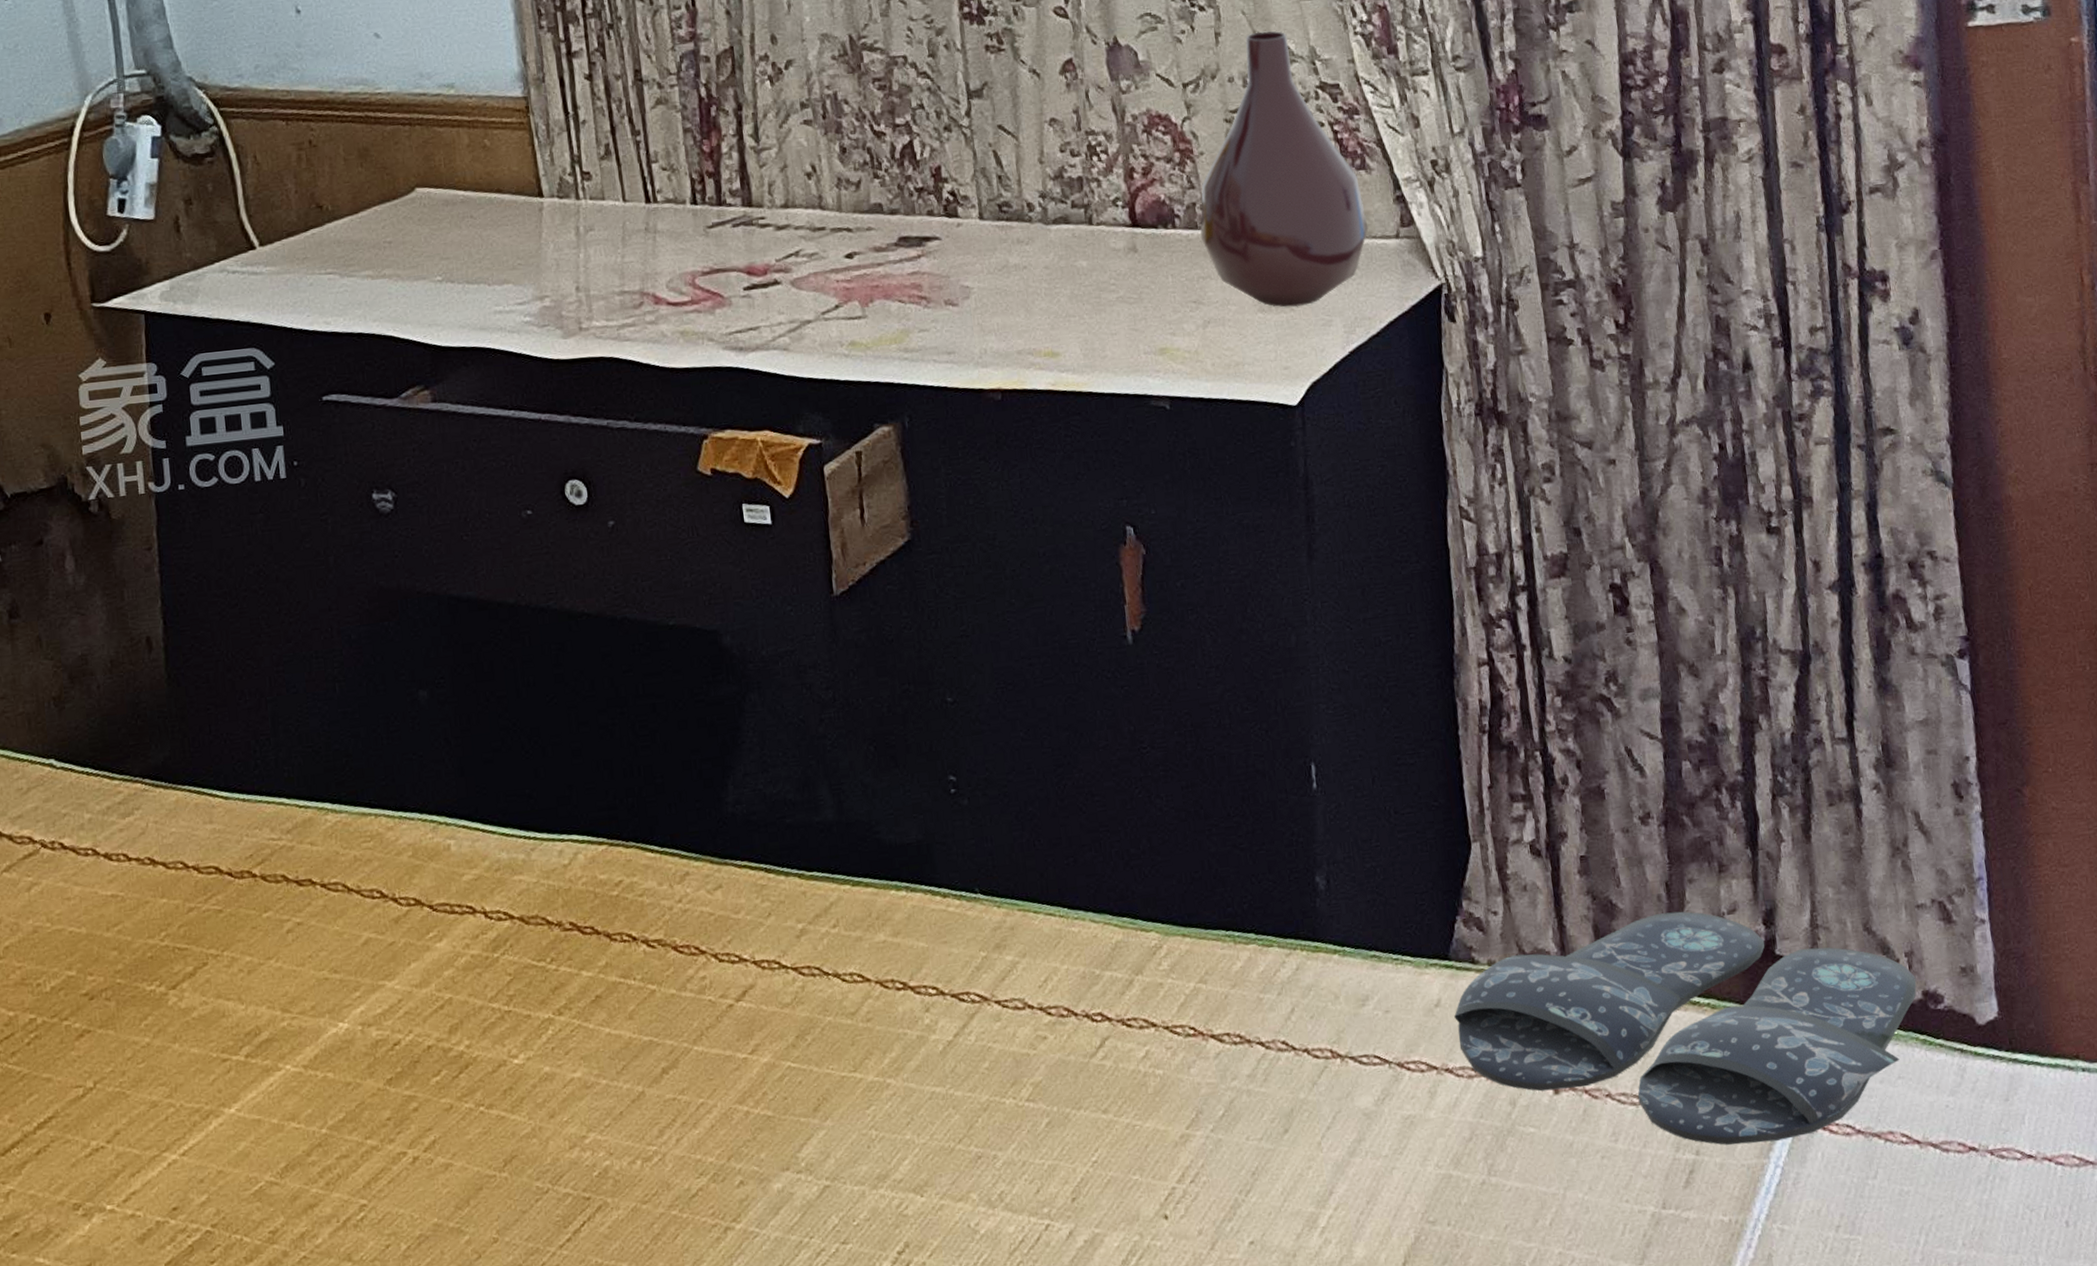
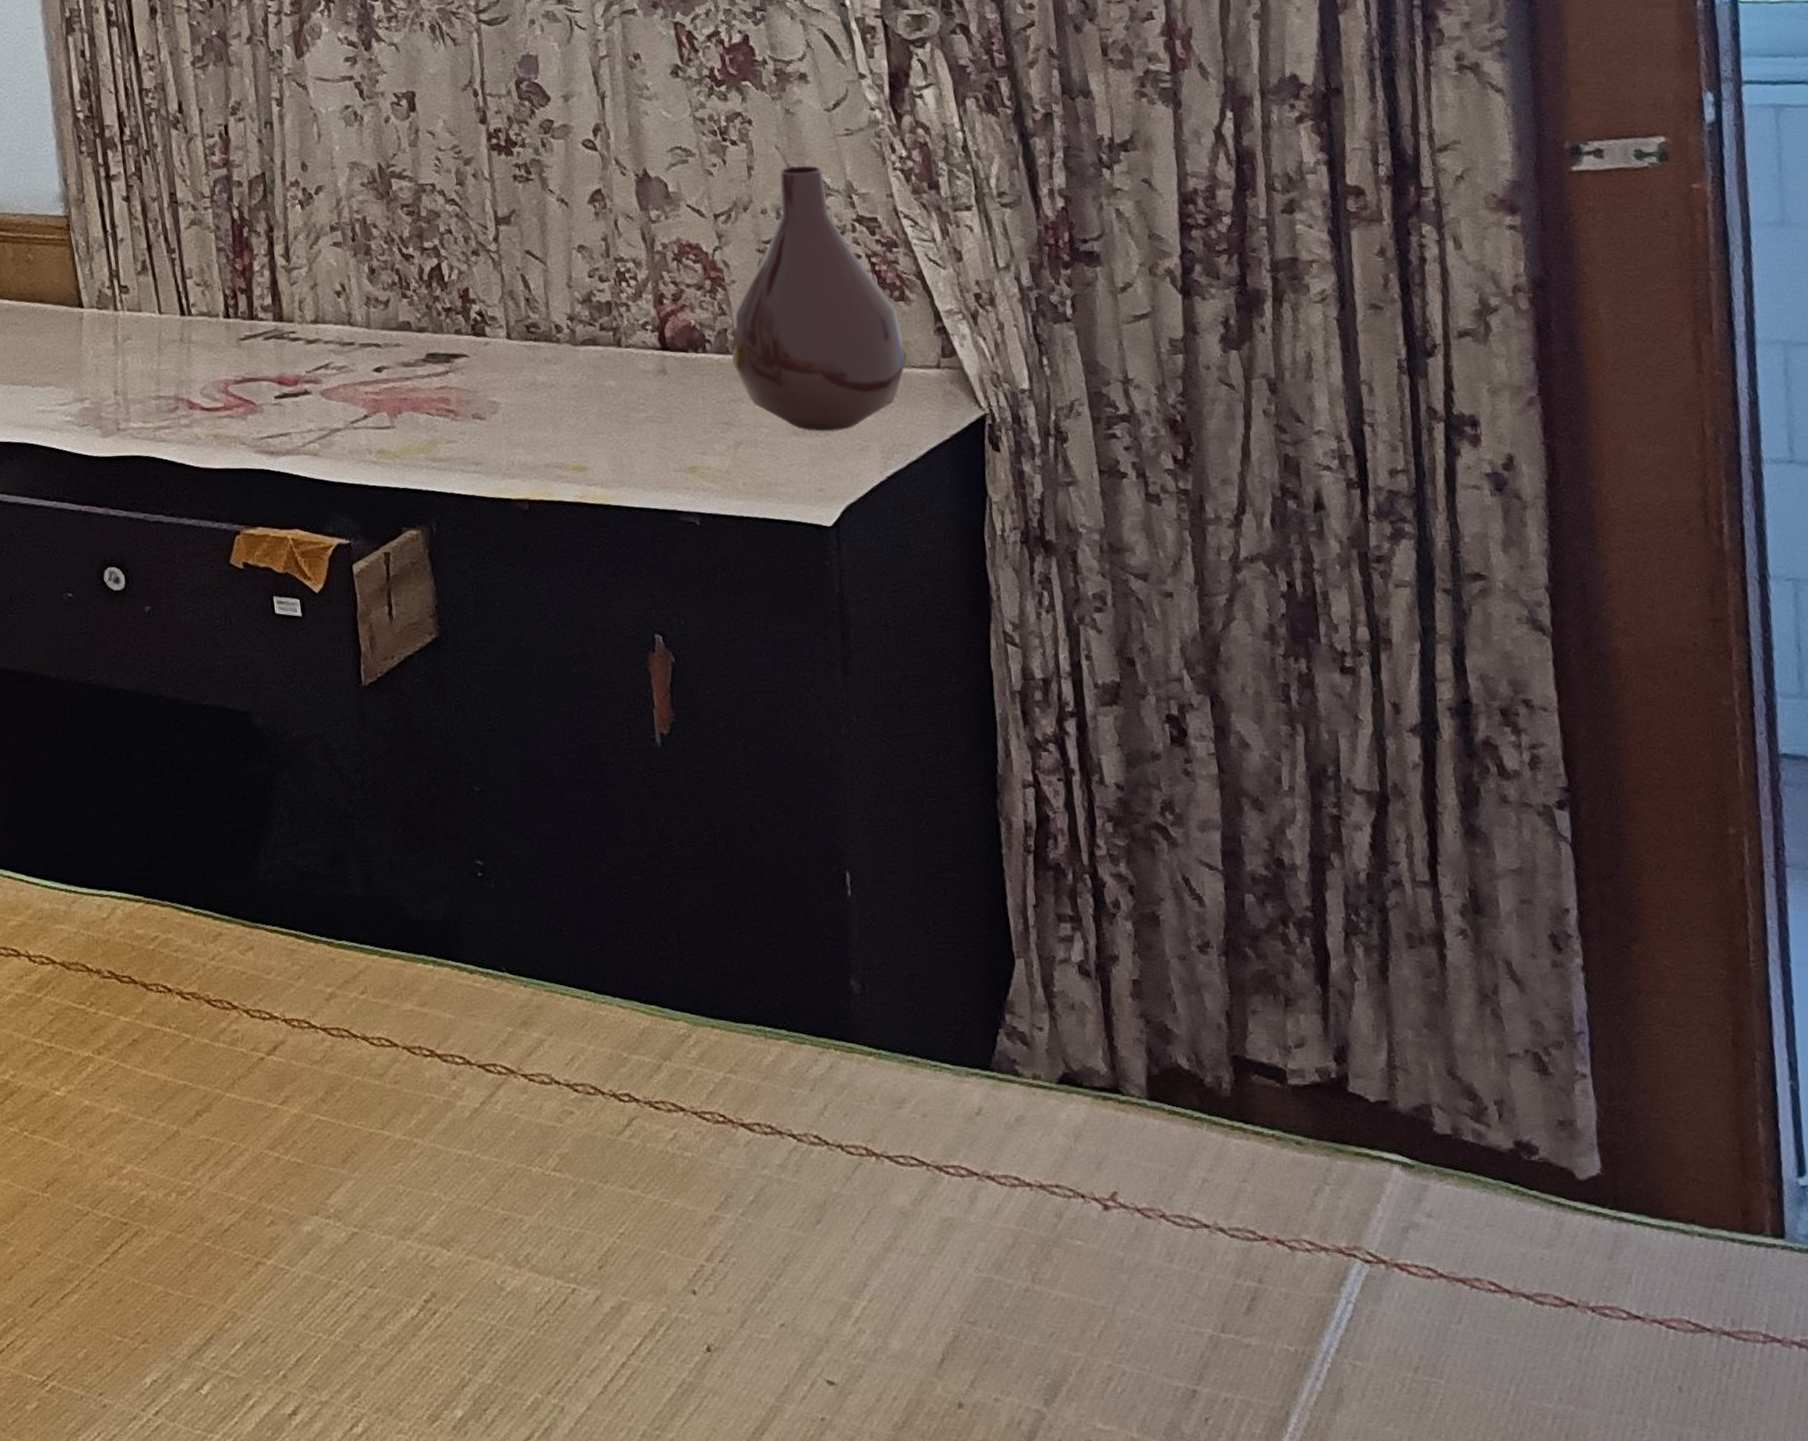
slippers: present [1454,911,1917,1145] -> none [996,1041,1508,1277]

